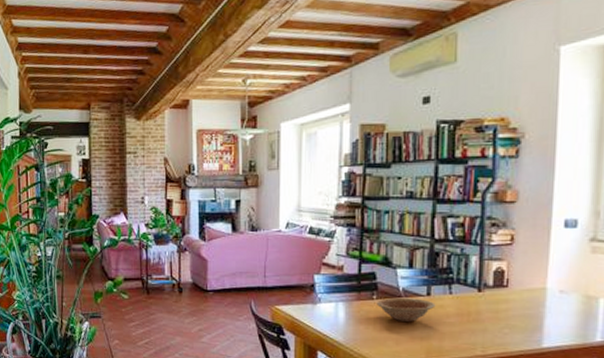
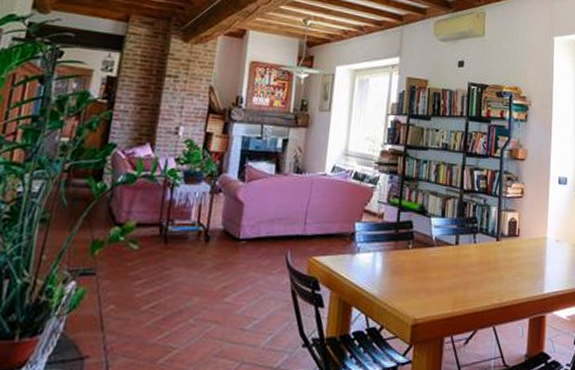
bowl: present [377,297,436,322] -> none [412,246,463,271]

